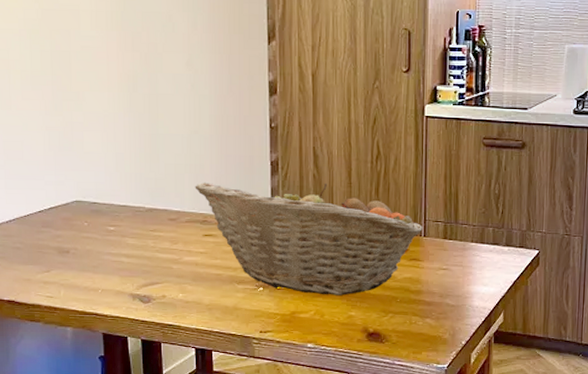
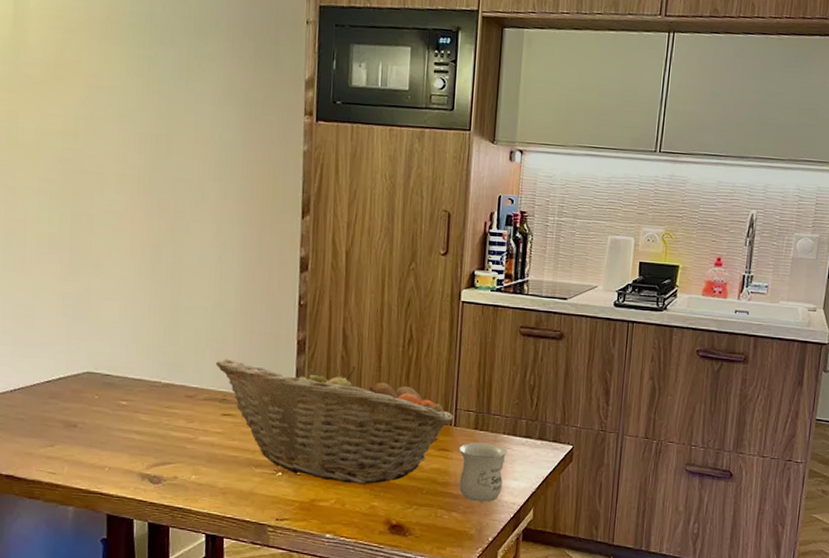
mug: none [430,251,476,308] -> present [459,442,507,502]

